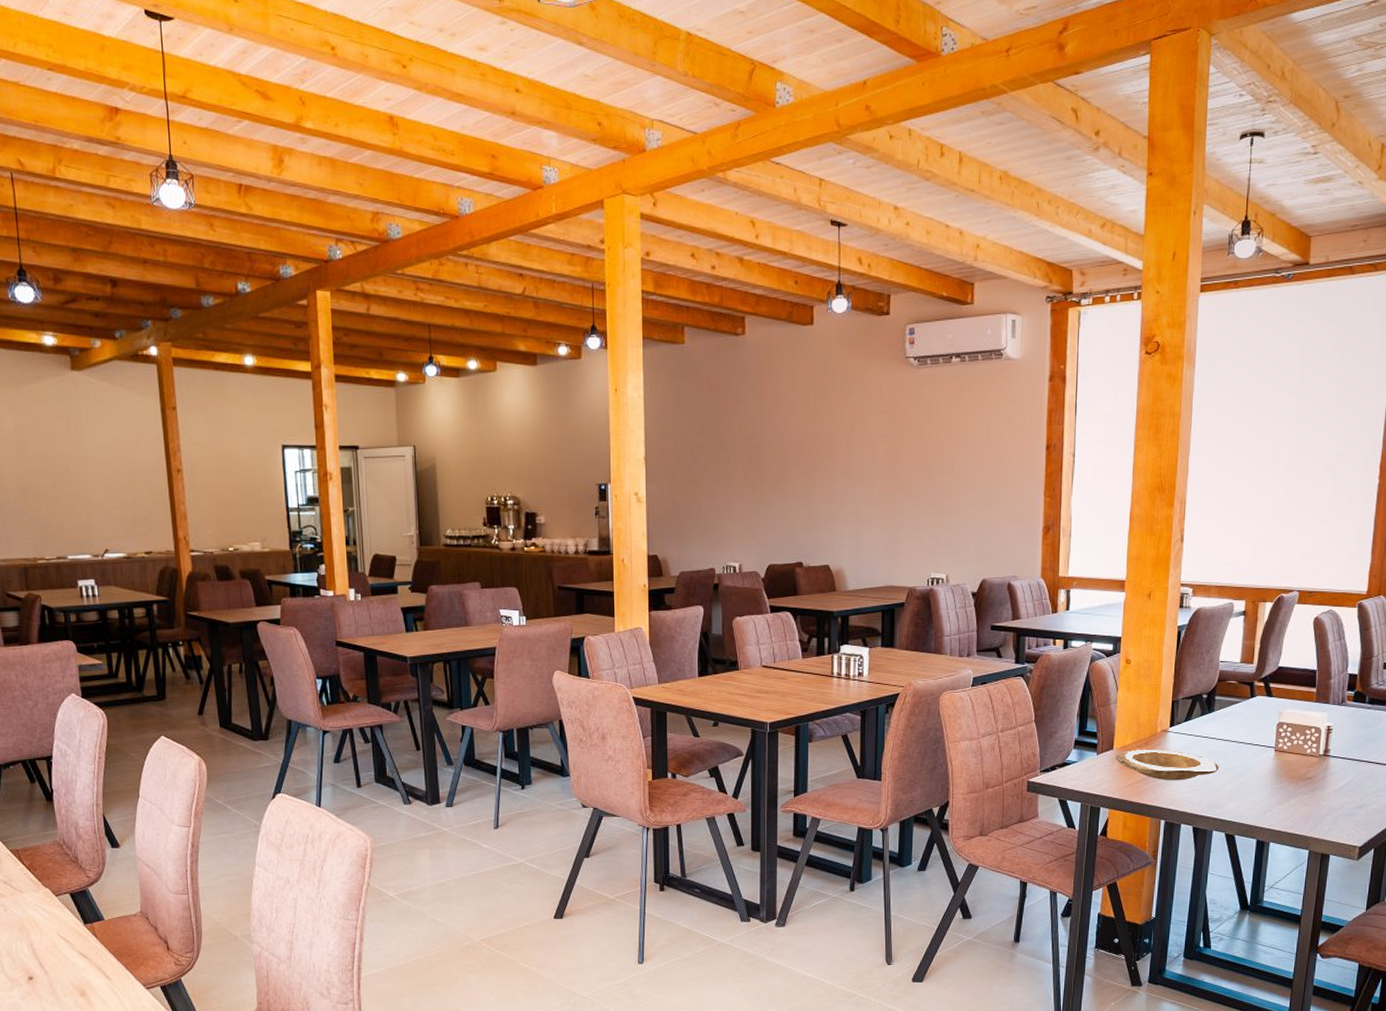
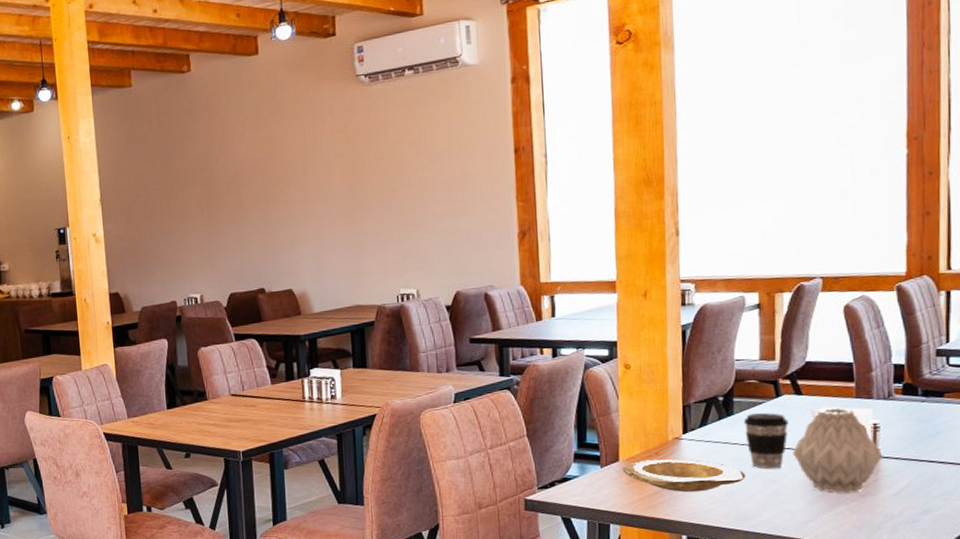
coffee cup: none [1221,712,1259,763] -> present [743,413,788,469]
vase: none [1259,710,1333,787] -> present [792,408,883,493]

